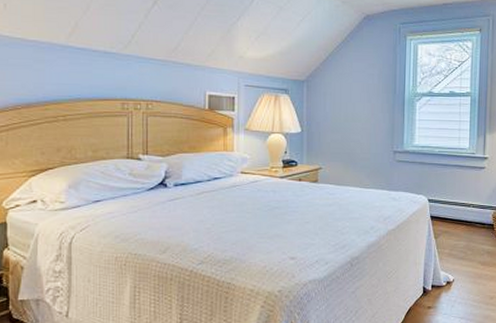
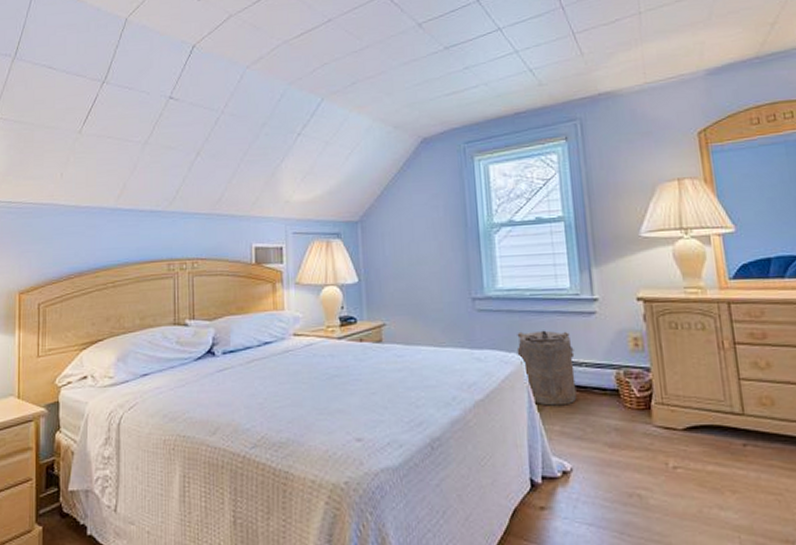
laundry hamper: none [424,179,466,235] -> present [516,330,577,406]

